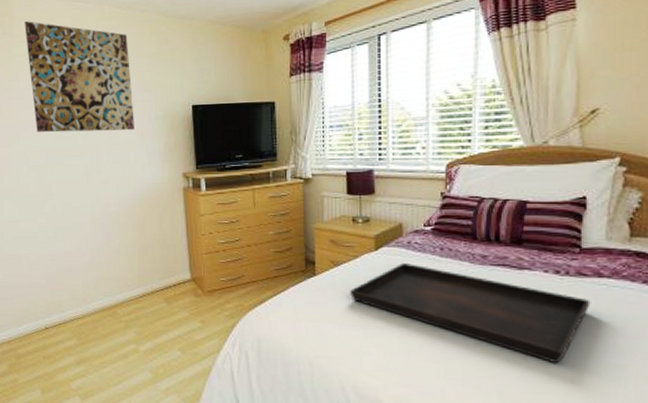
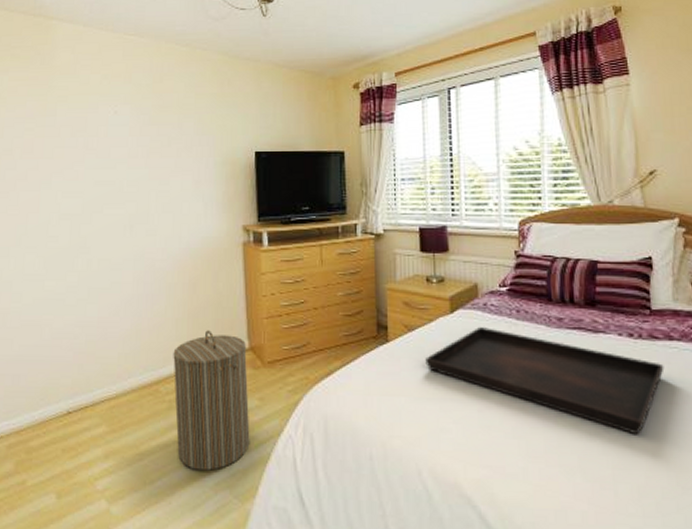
wall art: present [24,21,134,133] -> none [67,52,190,177]
laundry hamper: none [127,264,194,378] -> present [173,330,250,471]

